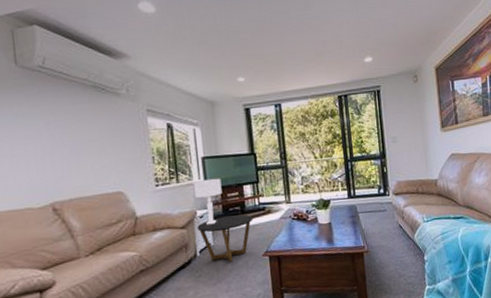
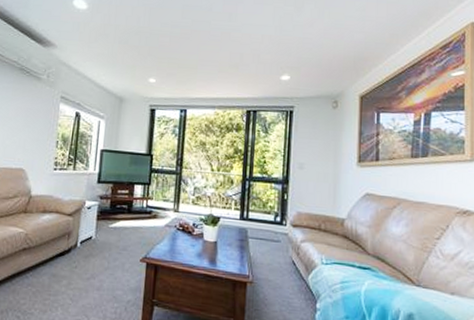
table lamp: present [194,178,222,225] -> none [87,171,115,218]
side table: present [197,214,253,262] -> none [83,211,138,260]

